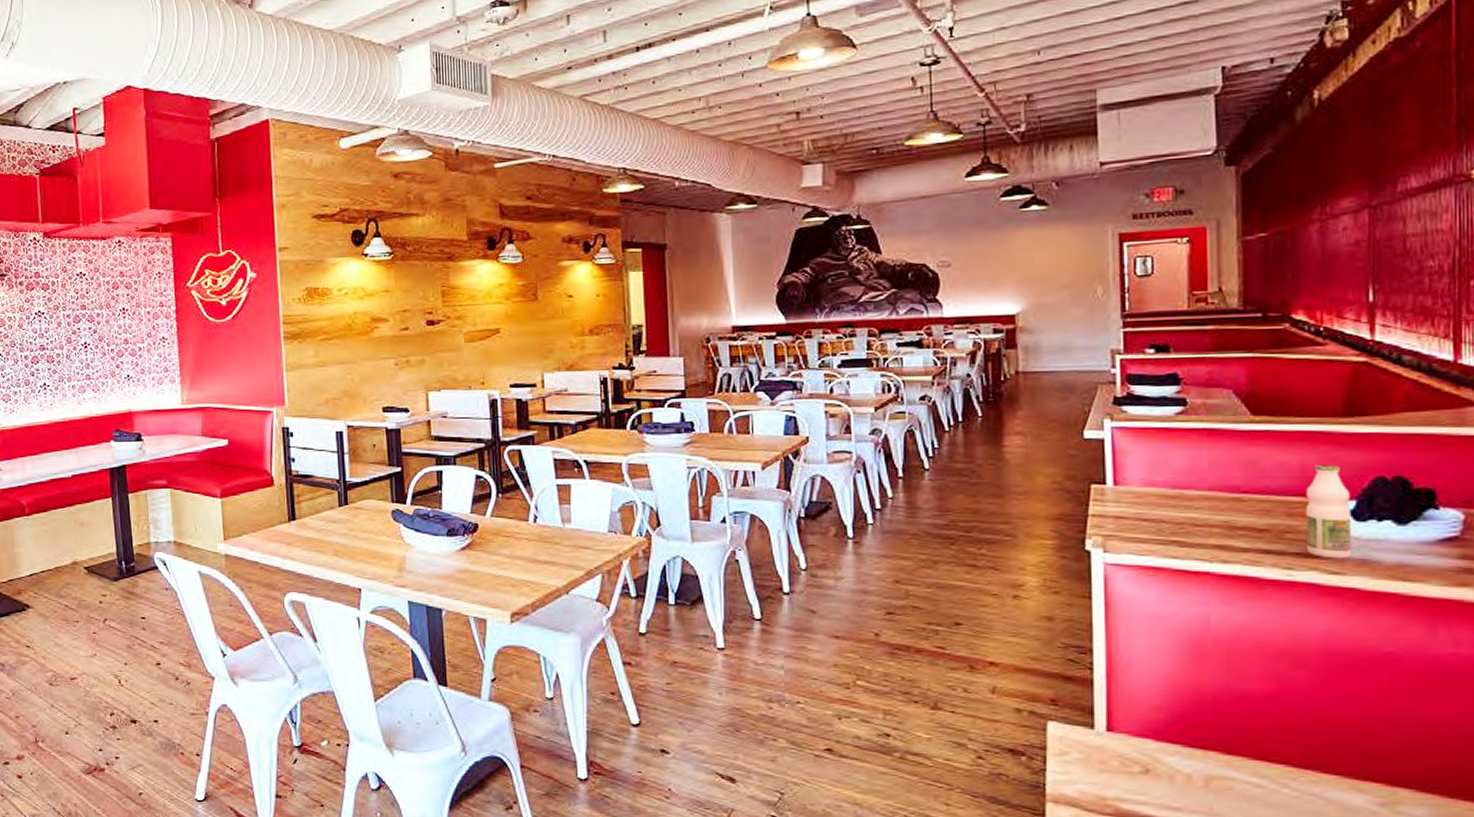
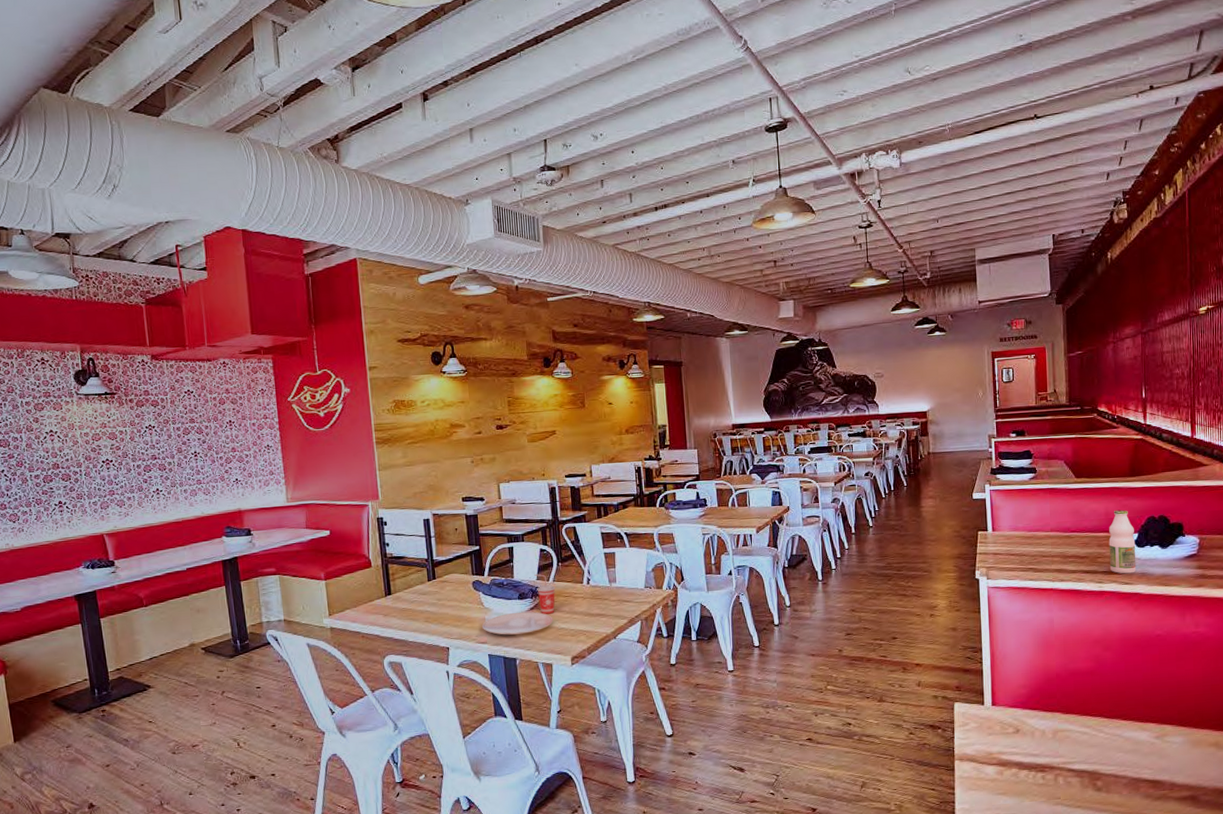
plate: none [401,551,490,579] -> present [481,611,554,635]
beverage cup: none [468,505,494,557] -> present [534,573,556,615]

